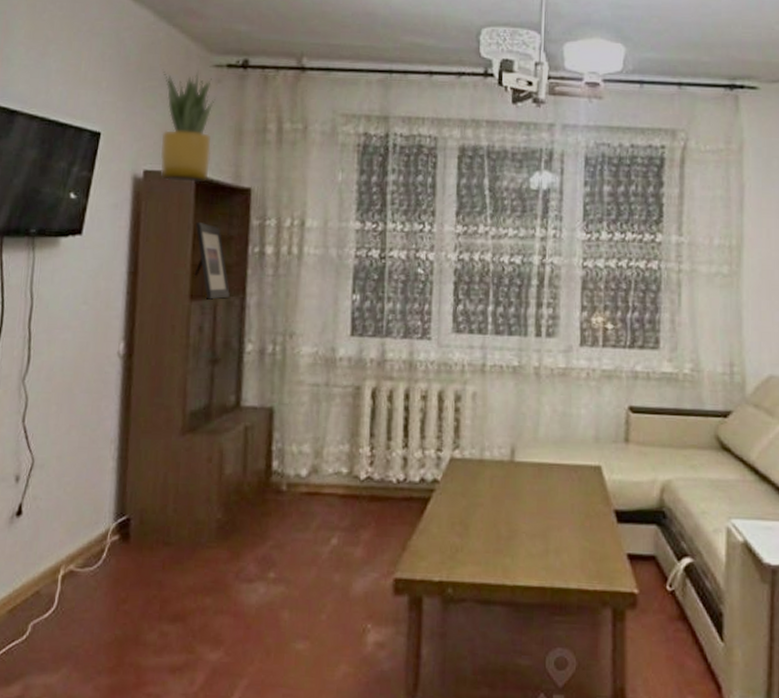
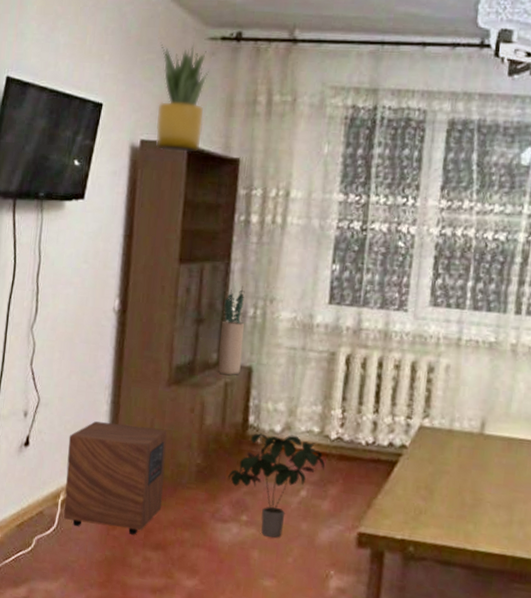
subwoofer: none [64,481,183,608] -> present [63,421,167,535]
picture frame: present [193,221,230,300] -> none [182,189,216,264]
vase: none [236,321,264,418] -> present [217,286,245,375]
potted plant: none [252,478,356,594] -> present [228,433,326,538]

